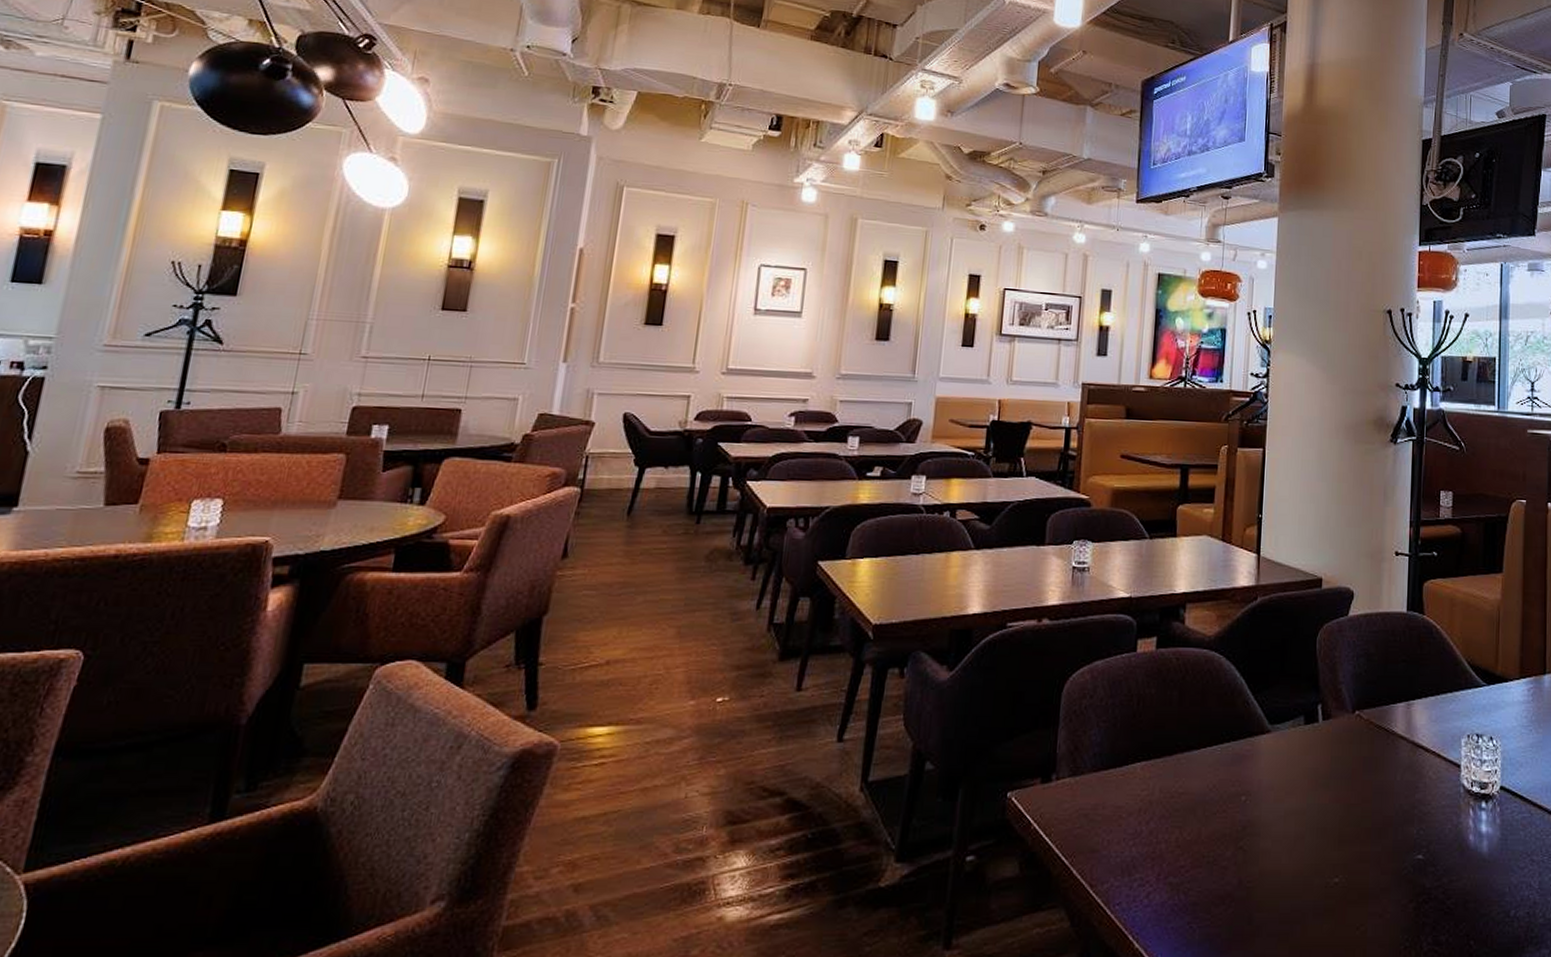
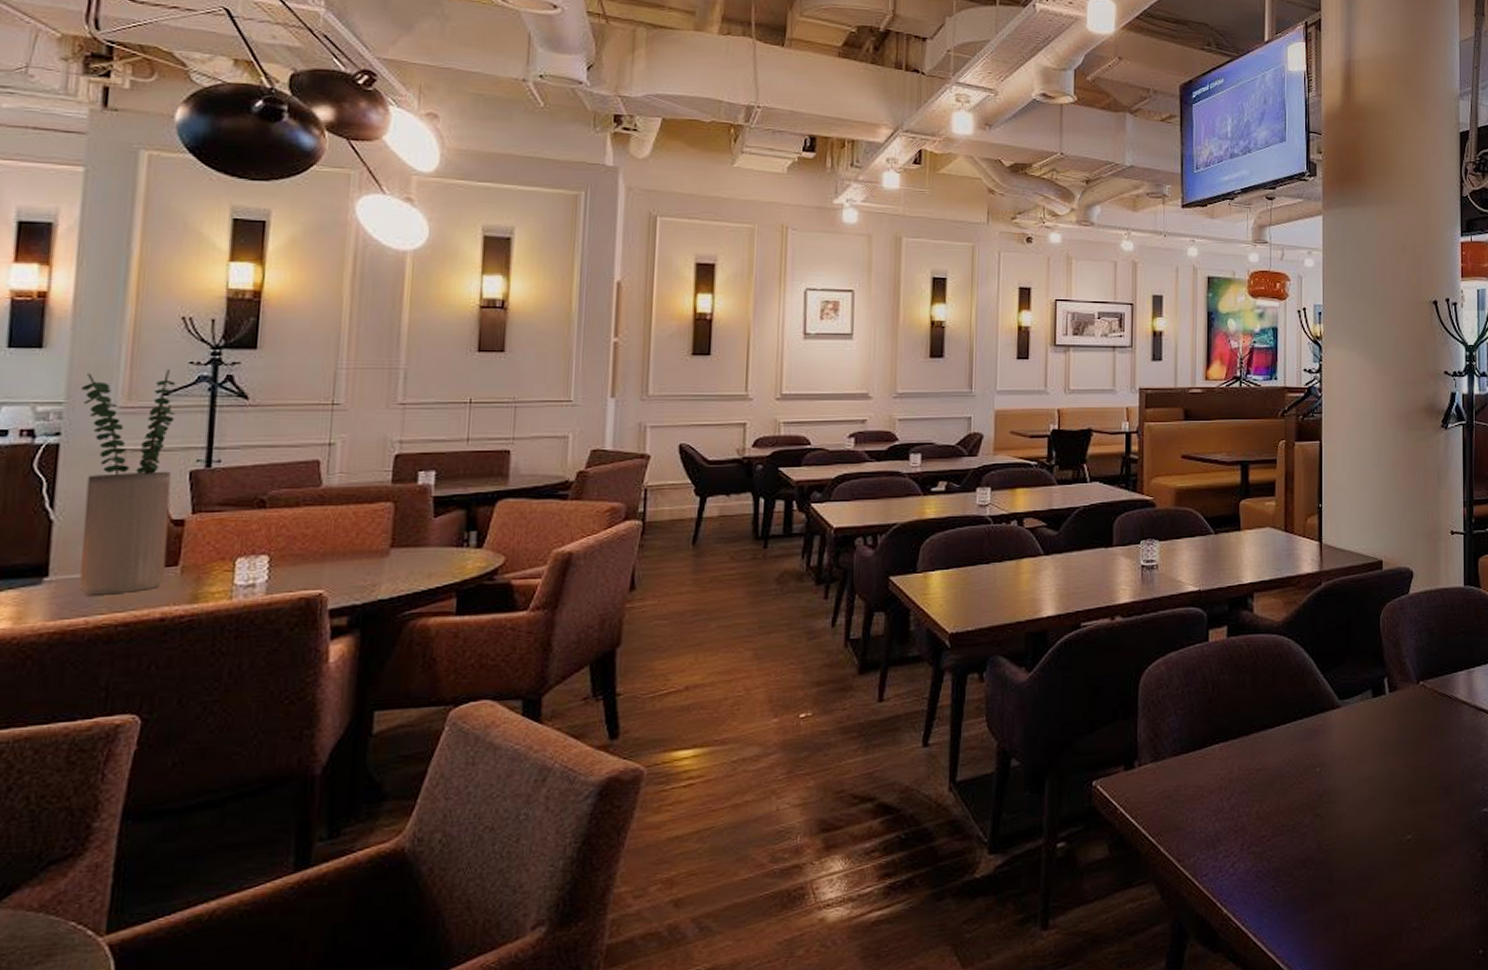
vase: none [44,310,159,529] -> present [79,370,176,596]

